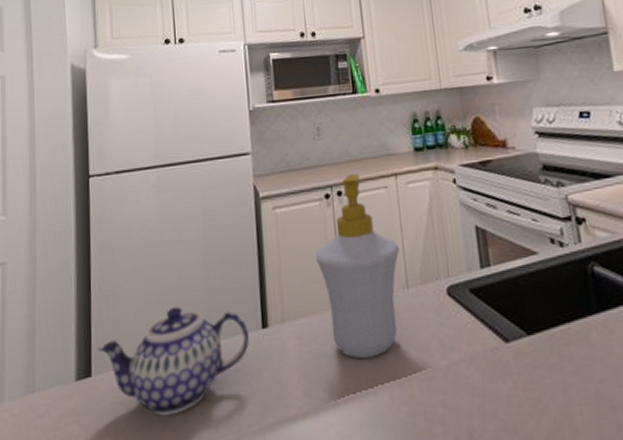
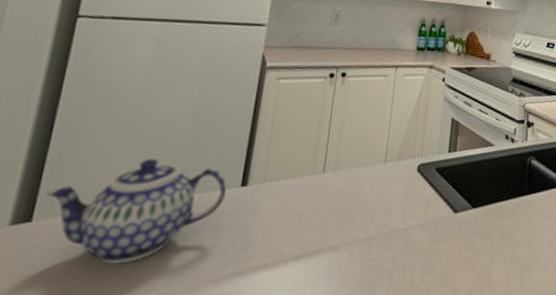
soap bottle: present [315,174,400,359] -> none [308,60,386,220]

